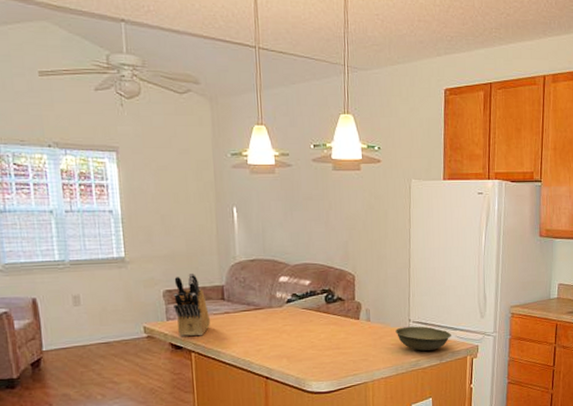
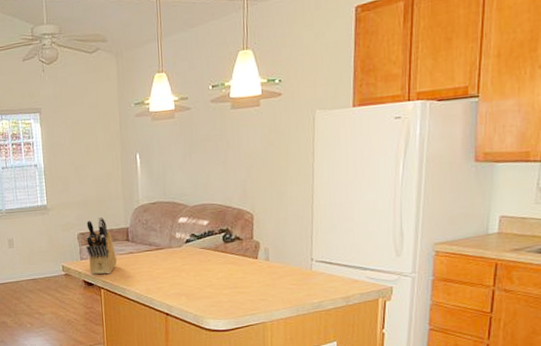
bowl: present [395,326,451,351] -> none [296,265,360,292]

